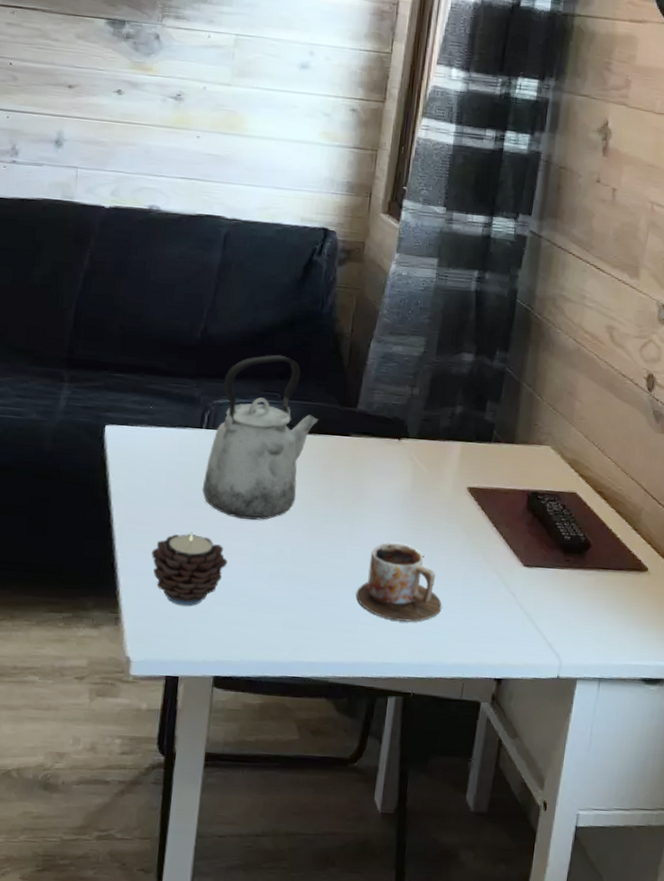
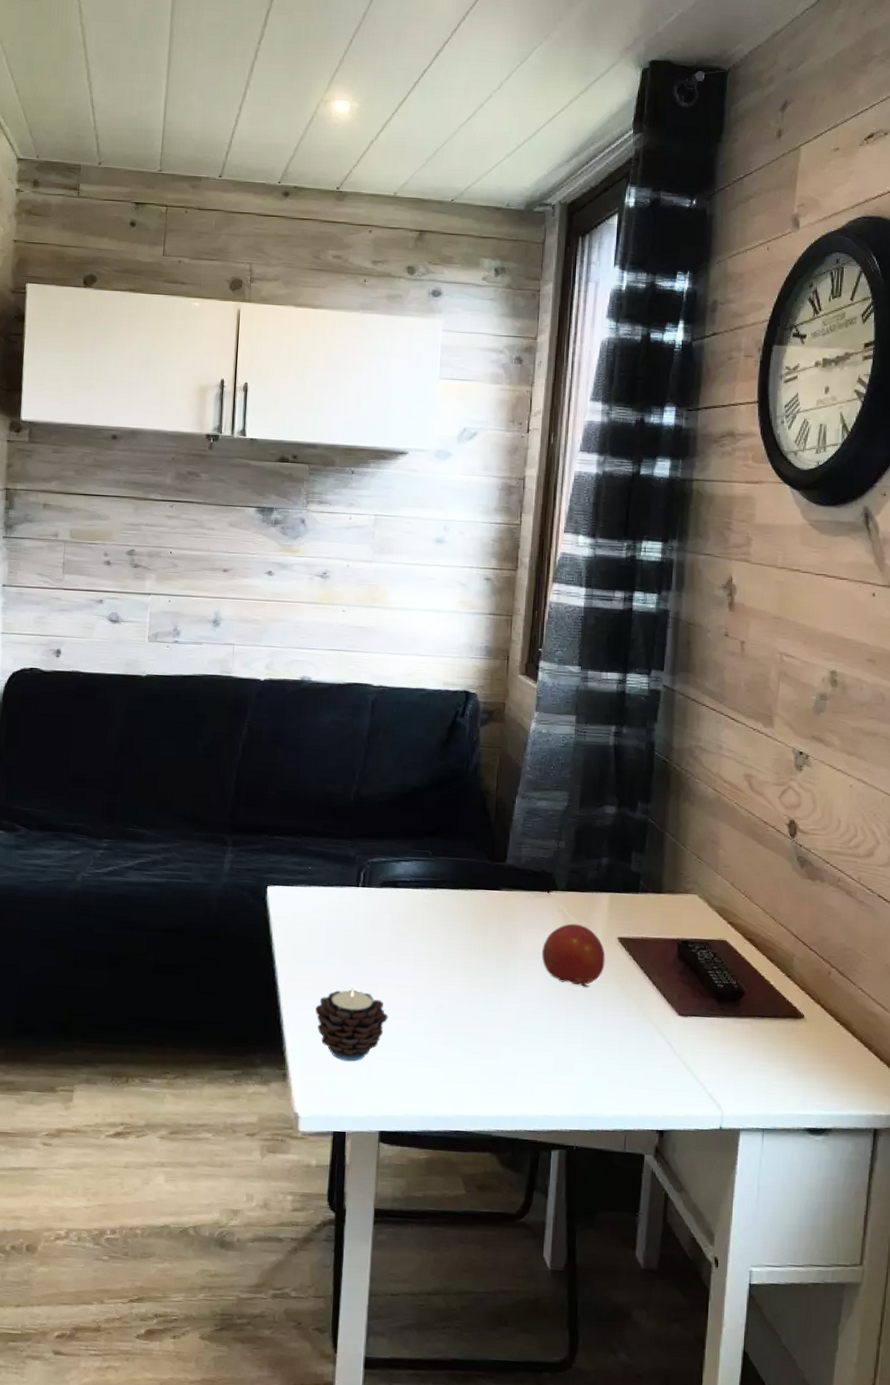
kettle: present [202,354,319,520] -> none [360,813,470,975]
mug: present [356,543,442,622] -> none [514,995,600,1074]
fruit: none [389,472,454,536] -> present [542,923,605,987]

